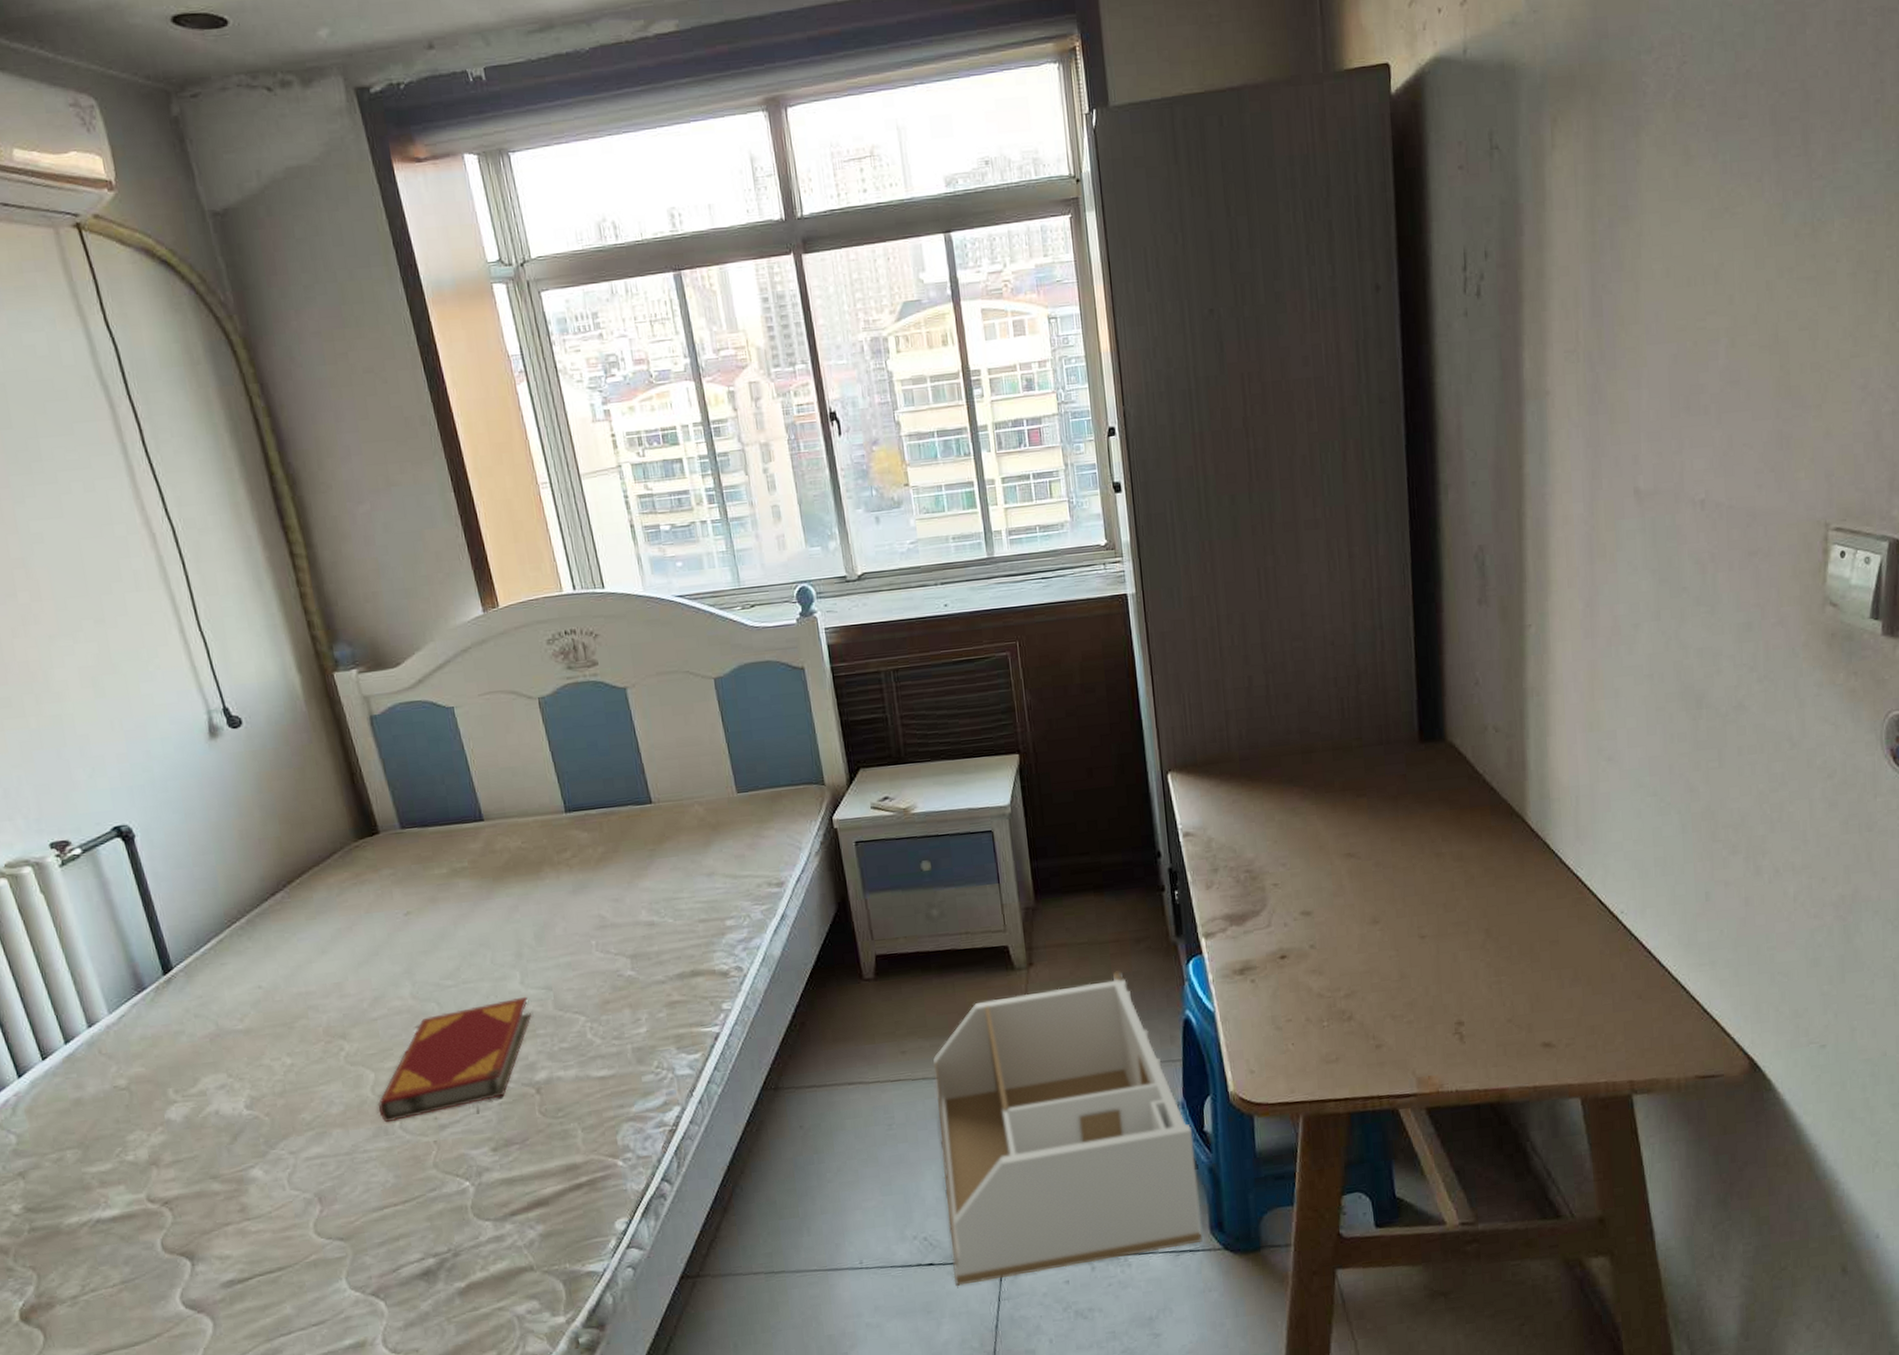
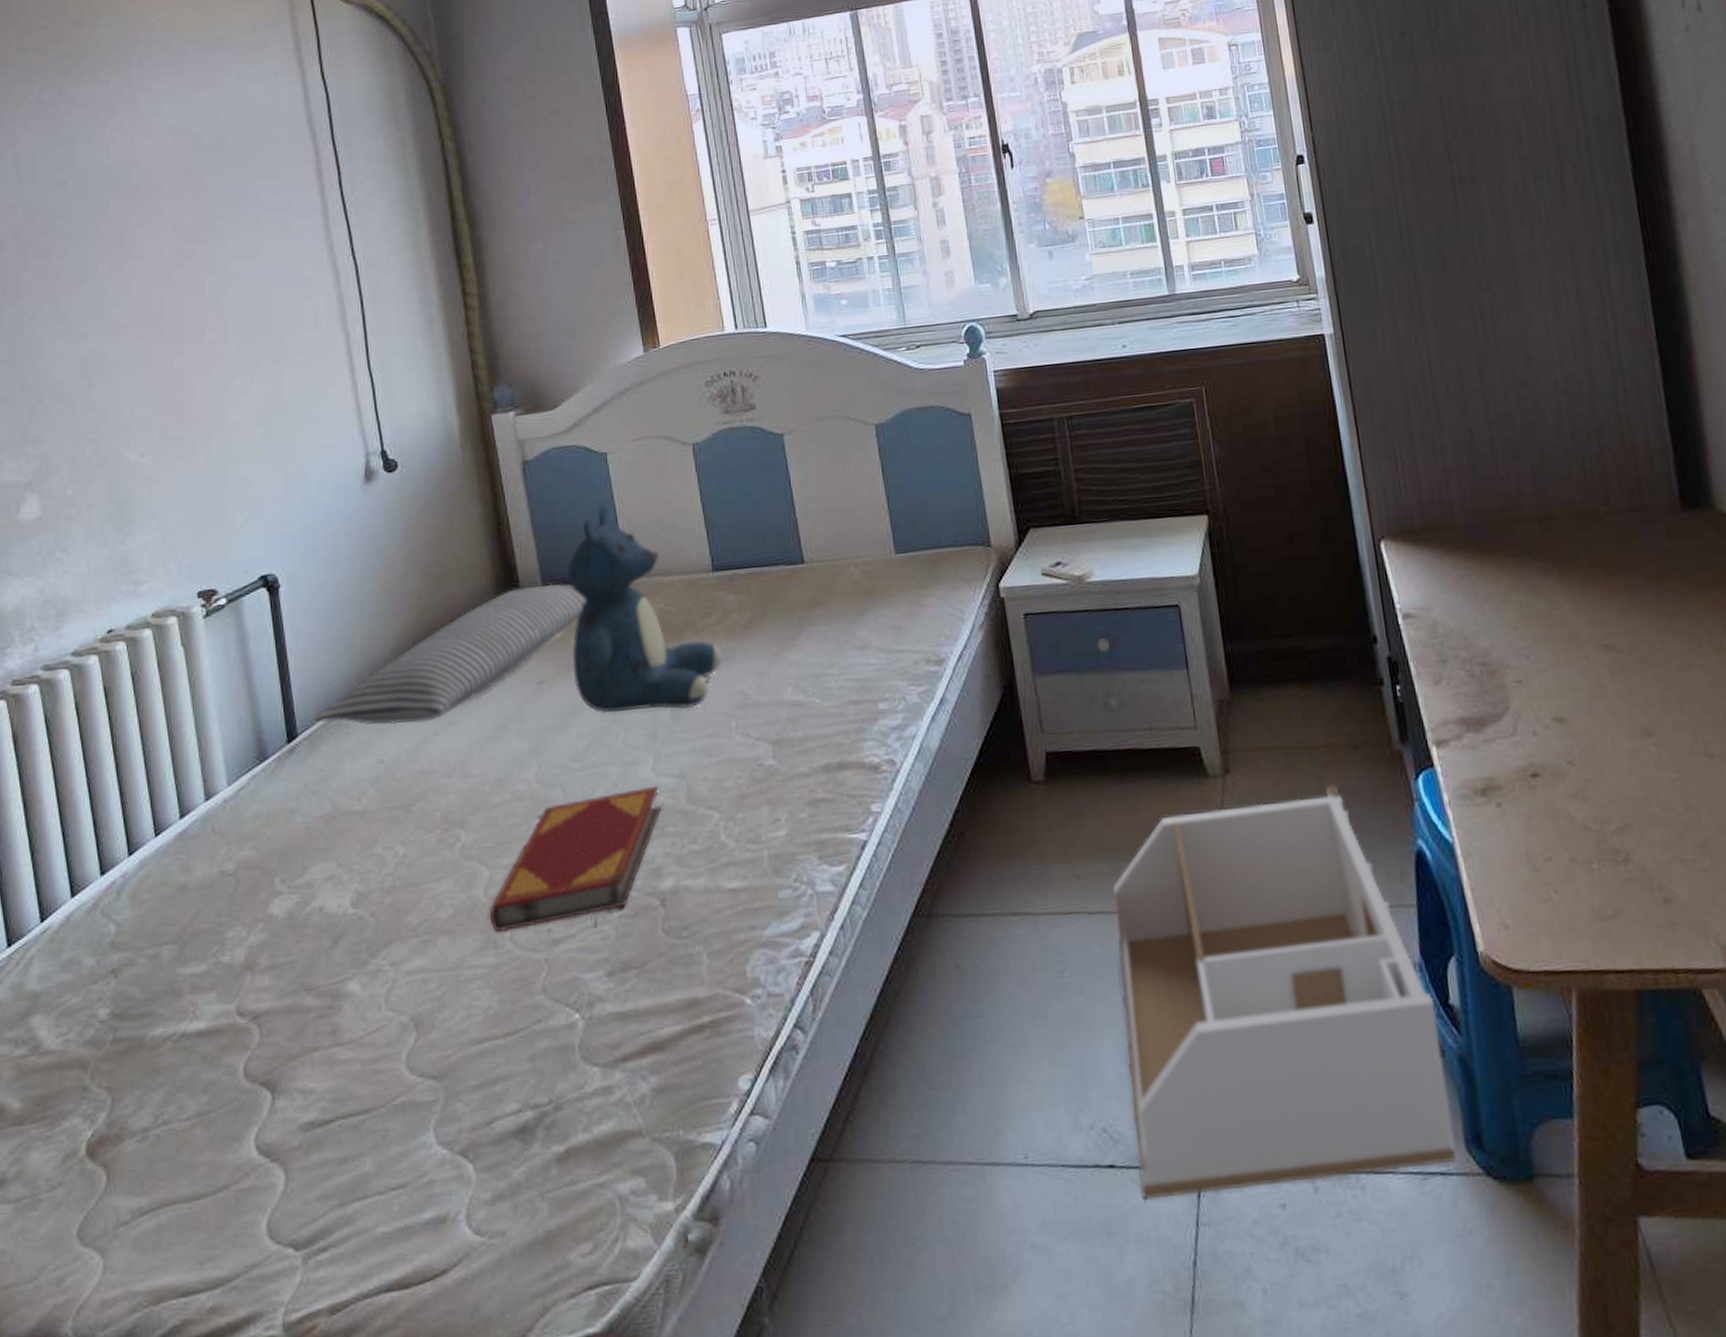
pillow: none [186,827,445,957] -> present [313,584,586,725]
teddy bear: none [424,753,580,938] -> present [567,503,723,714]

